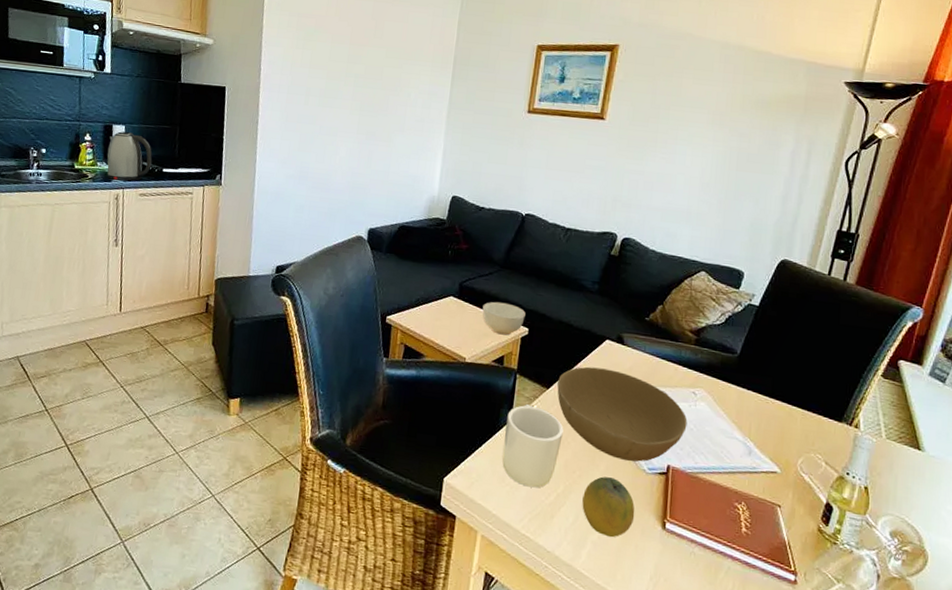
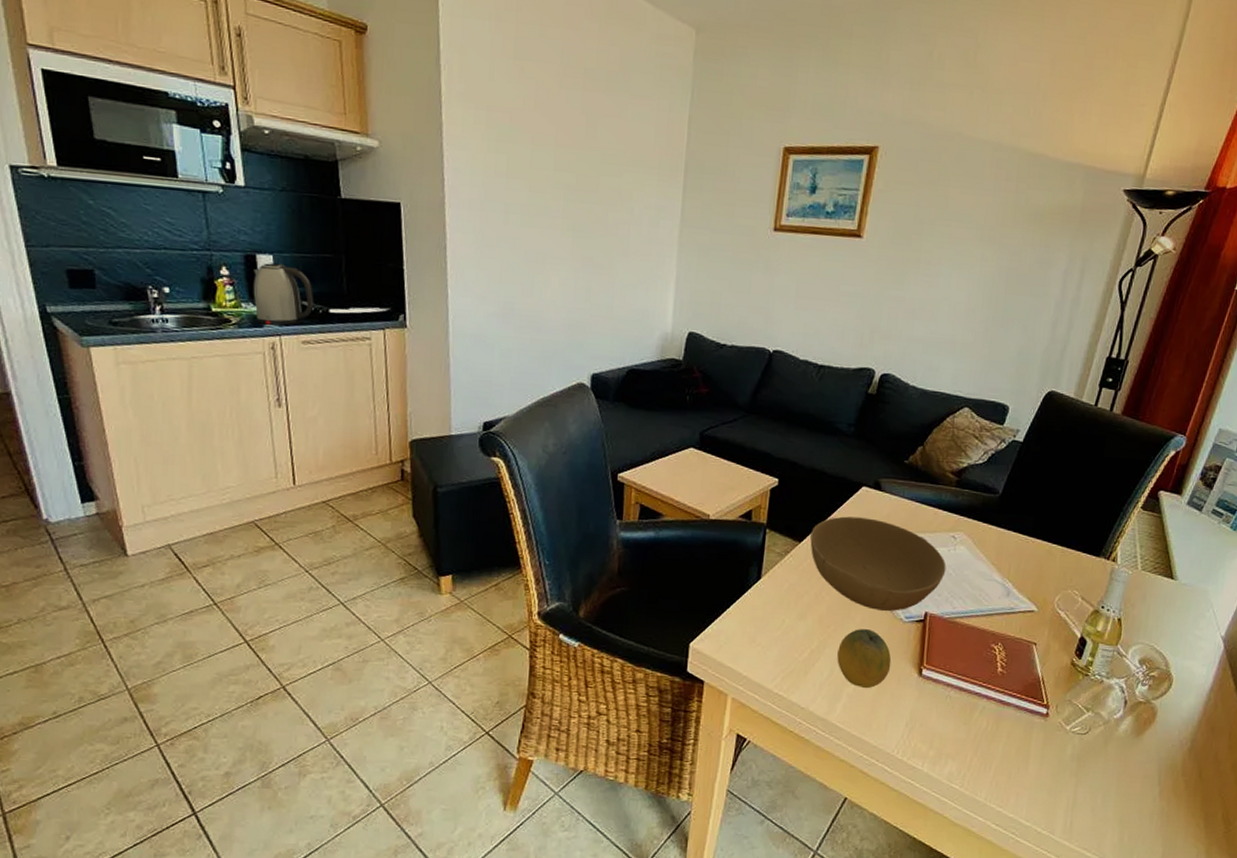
bowl: present [482,301,526,336] -> none [726,451,775,488]
mug: present [502,404,564,488] -> none [752,560,817,646]

